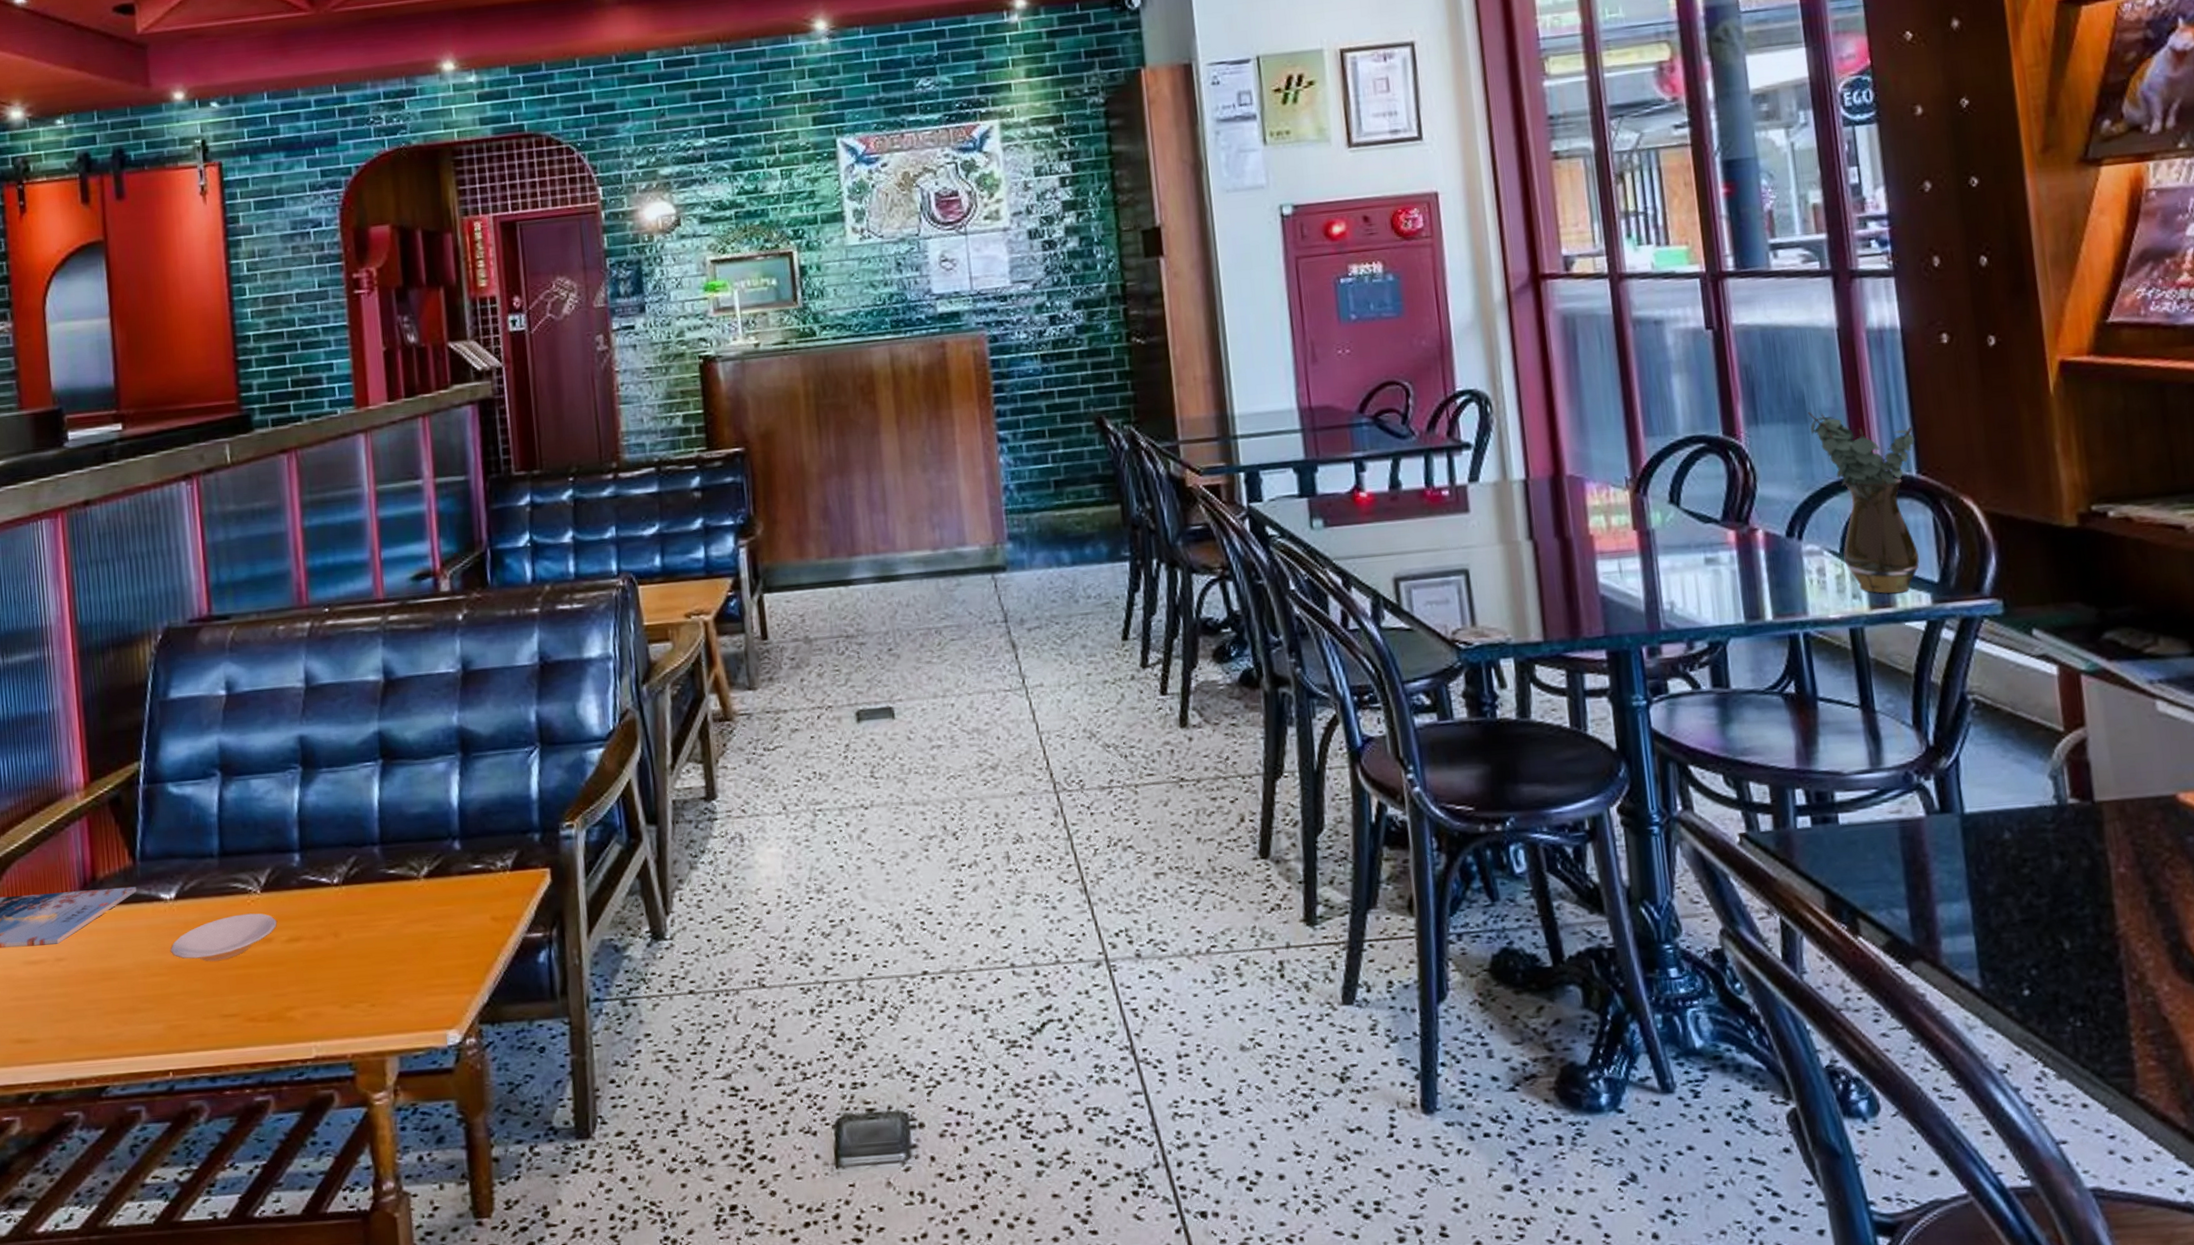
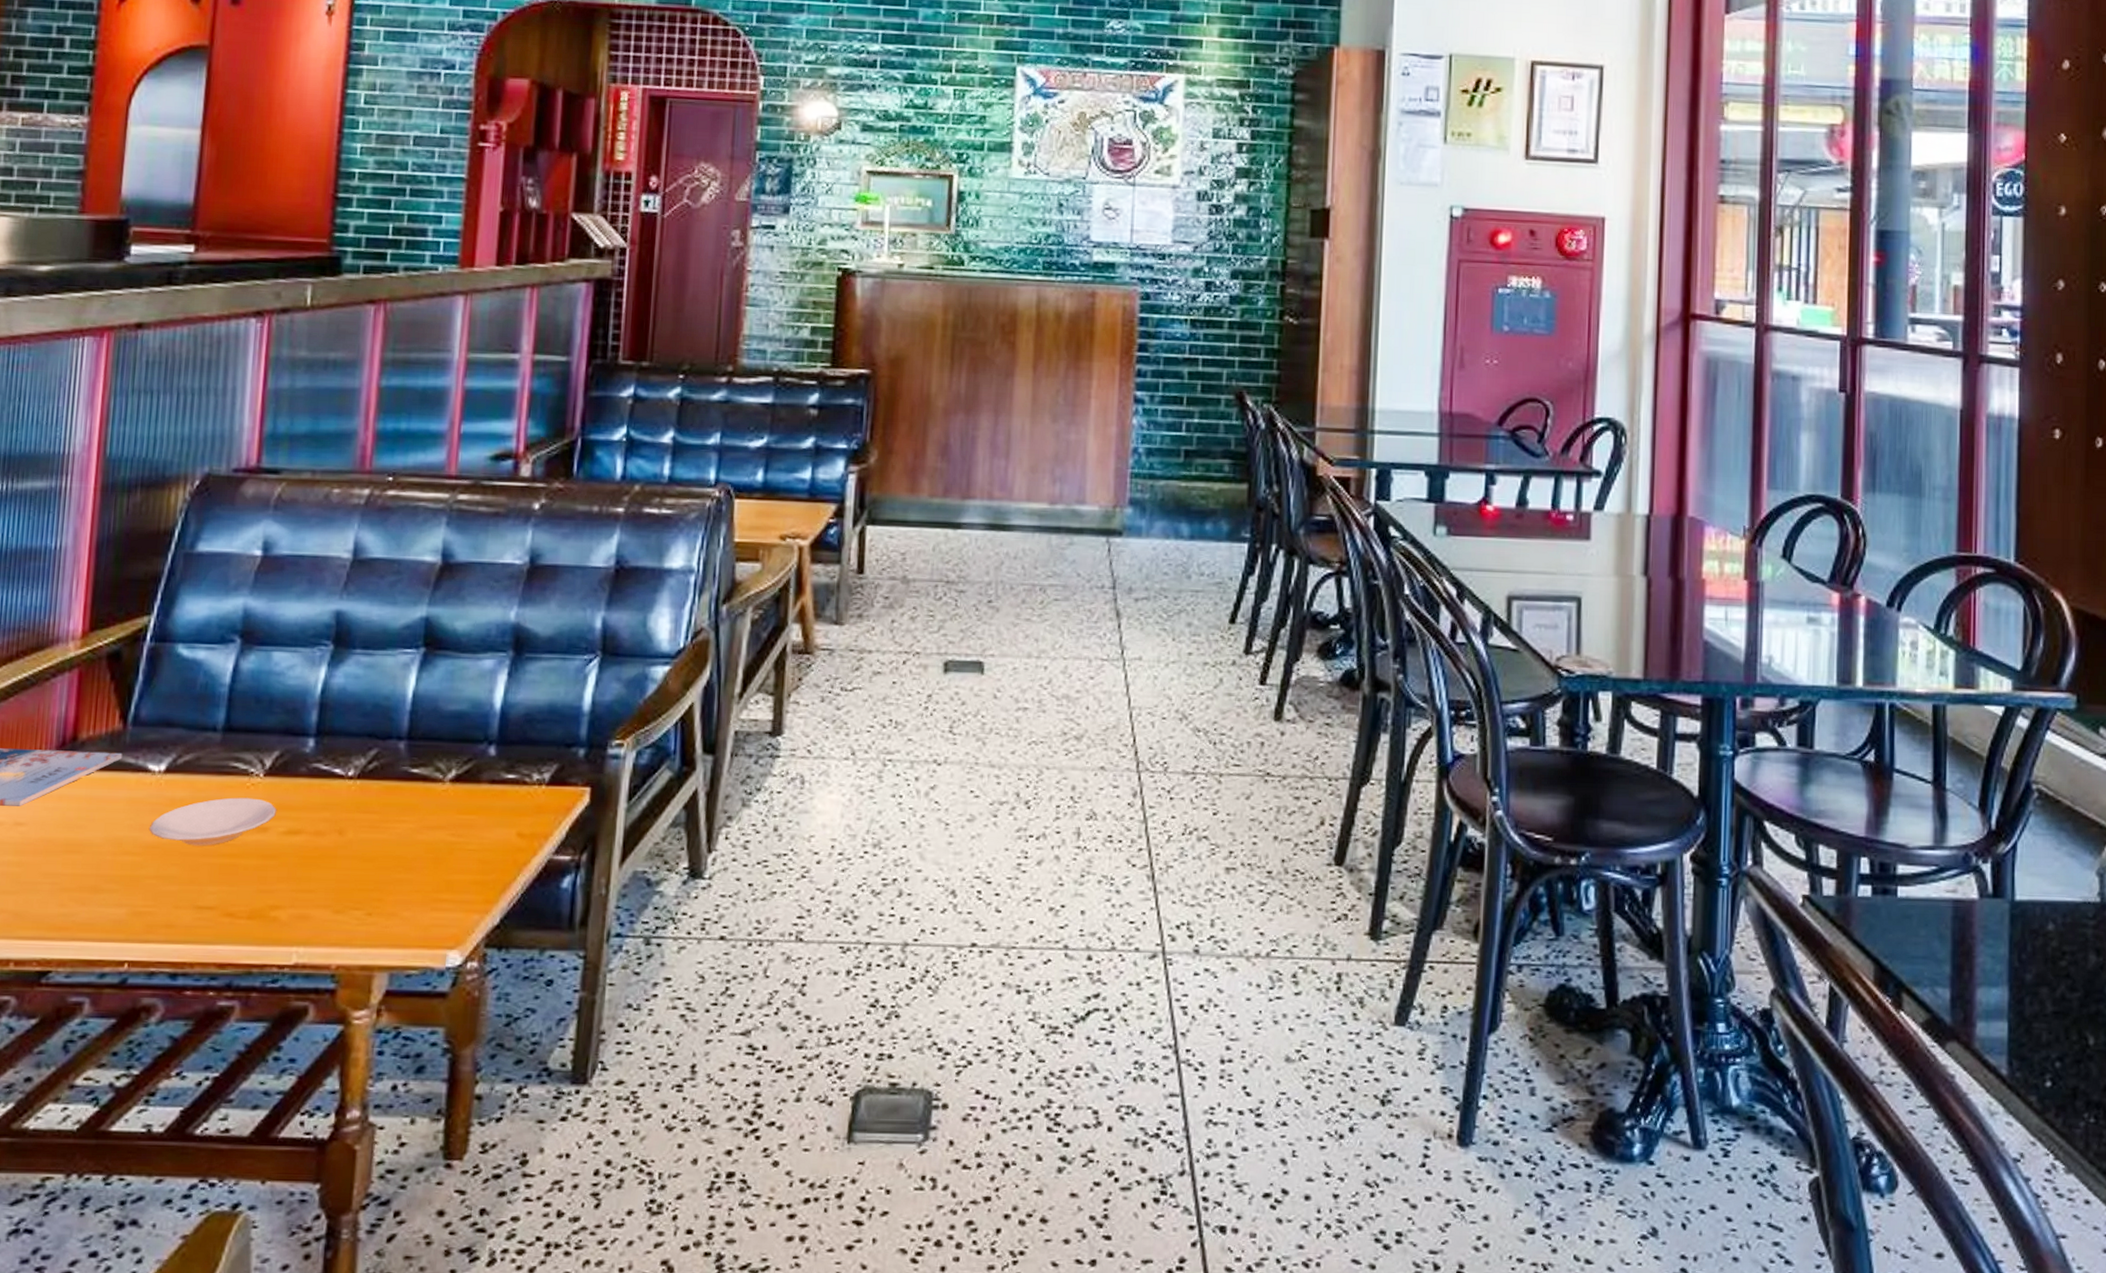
vase: present [1808,412,1920,593] -> none [1923,487,2017,676]

